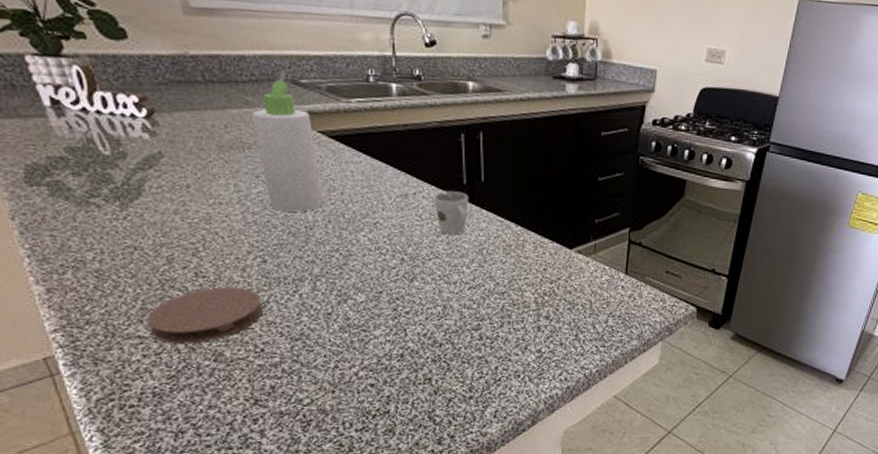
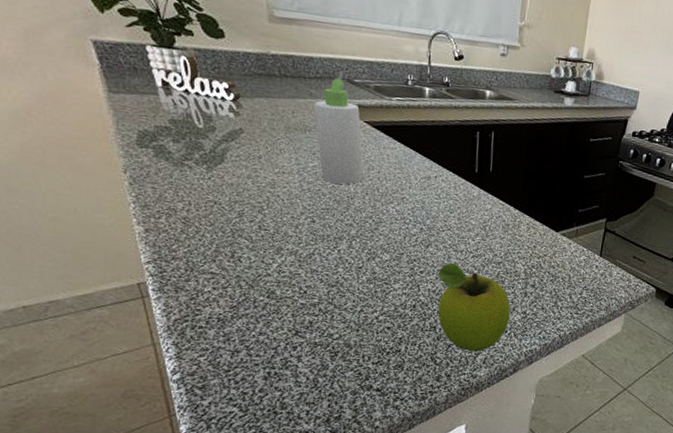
coaster: present [147,286,264,344] -> none [219,238,310,282]
fruit: none [427,297,522,404] -> present [437,262,511,352]
cup: present [434,191,469,235] -> none [450,177,479,213]

